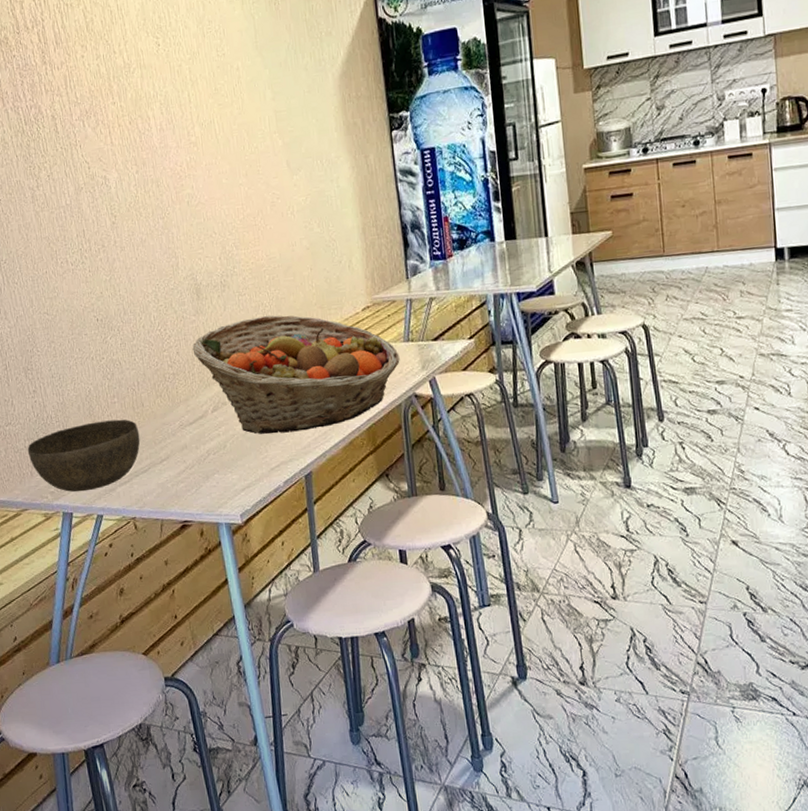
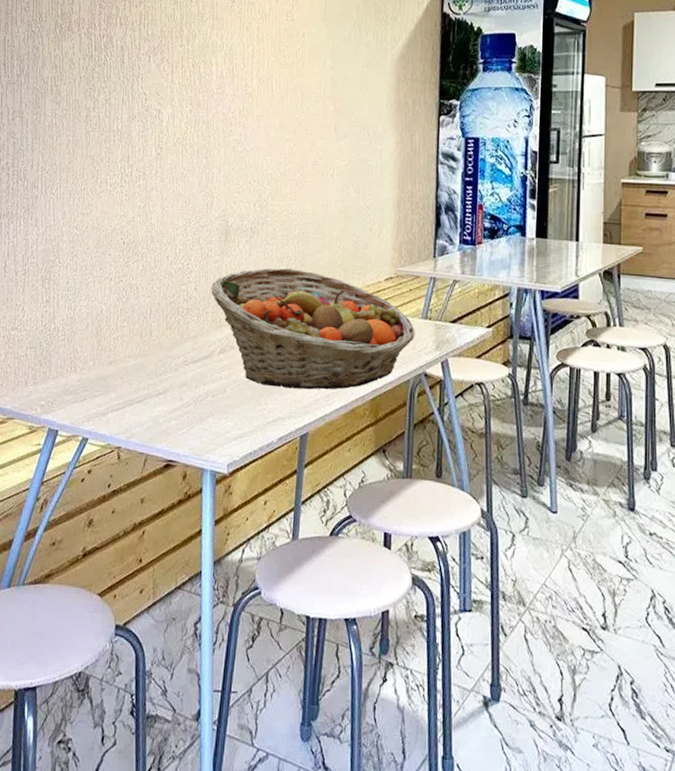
bowl: present [27,419,140,492] -> none [27,342,142,411]

